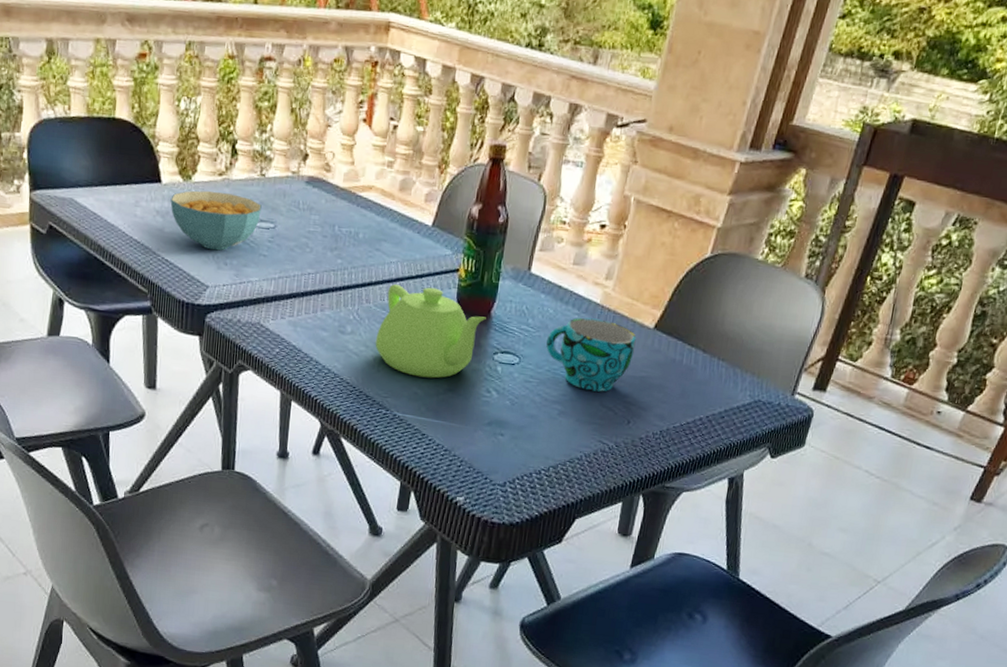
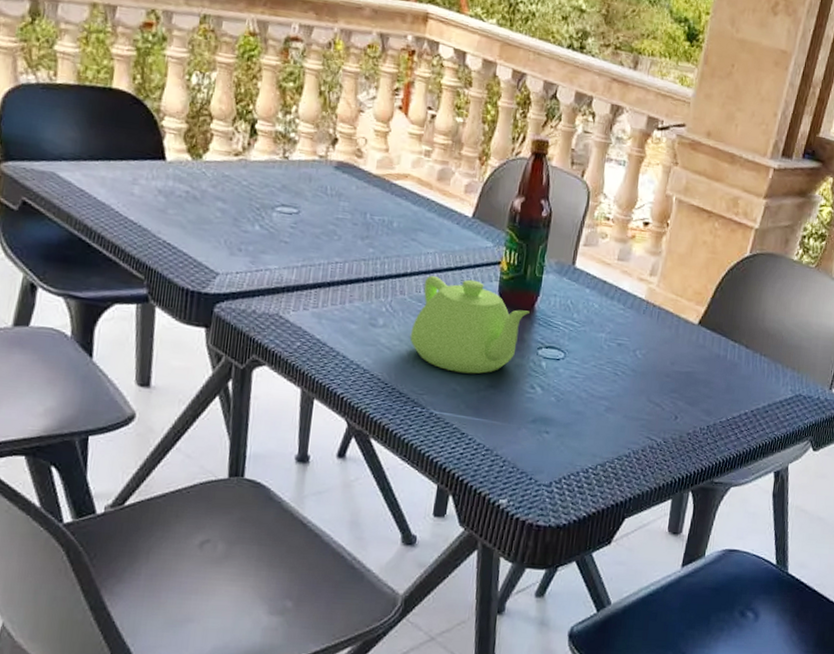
cereal bowl: present [170,190,262,251] -> none [175,170,284,236]
cup: present [546,317,636,392] -> none [592,312,682,388]

